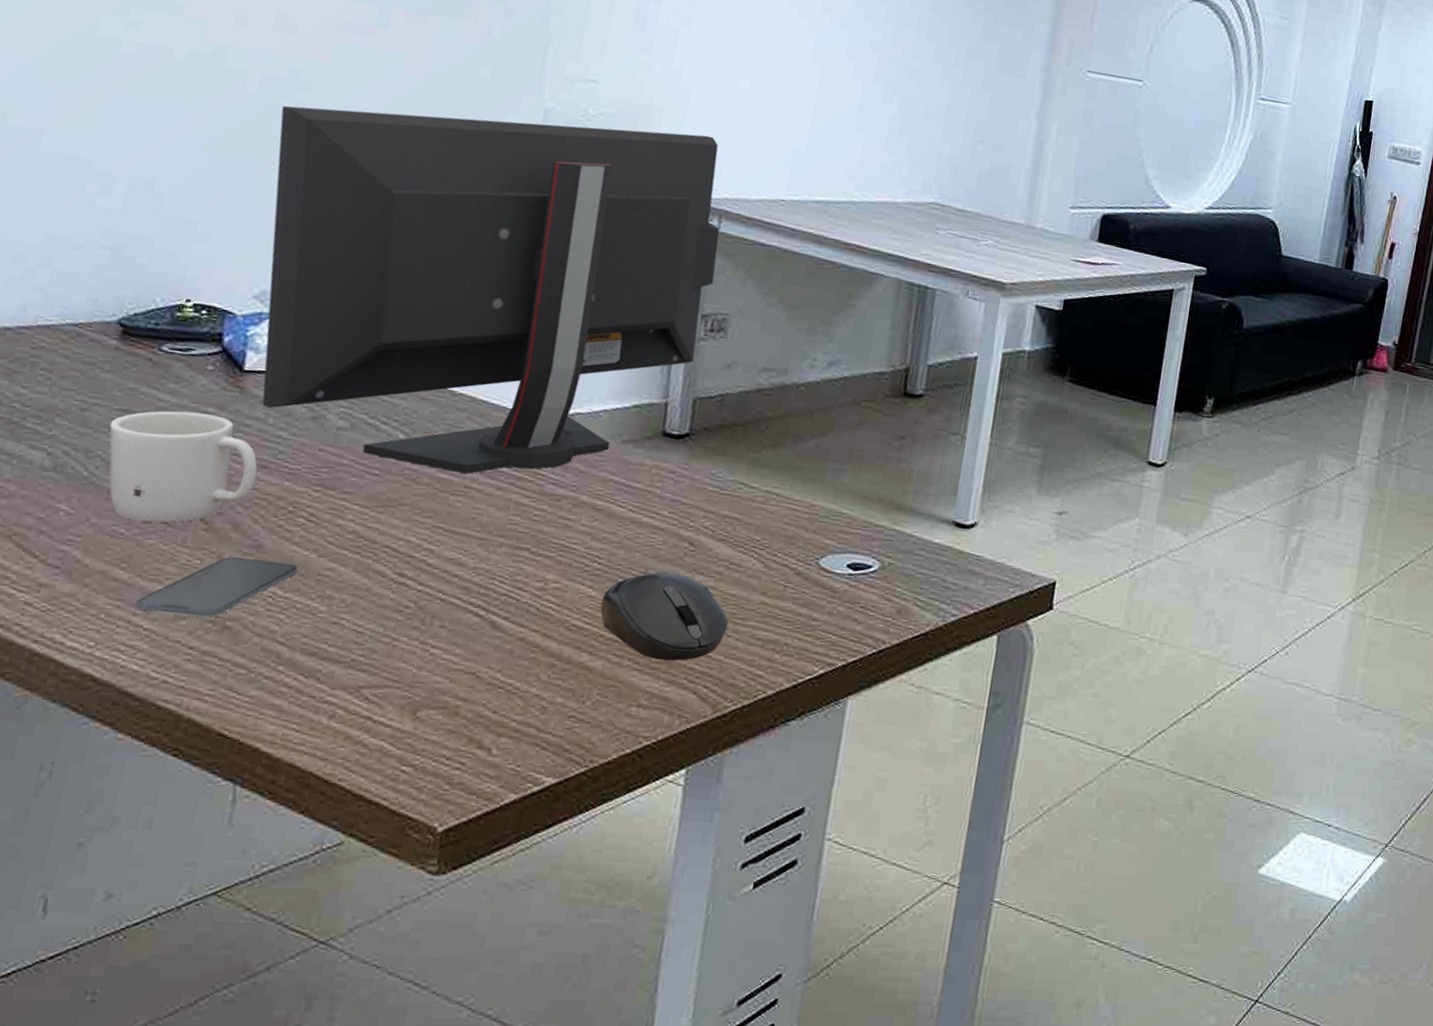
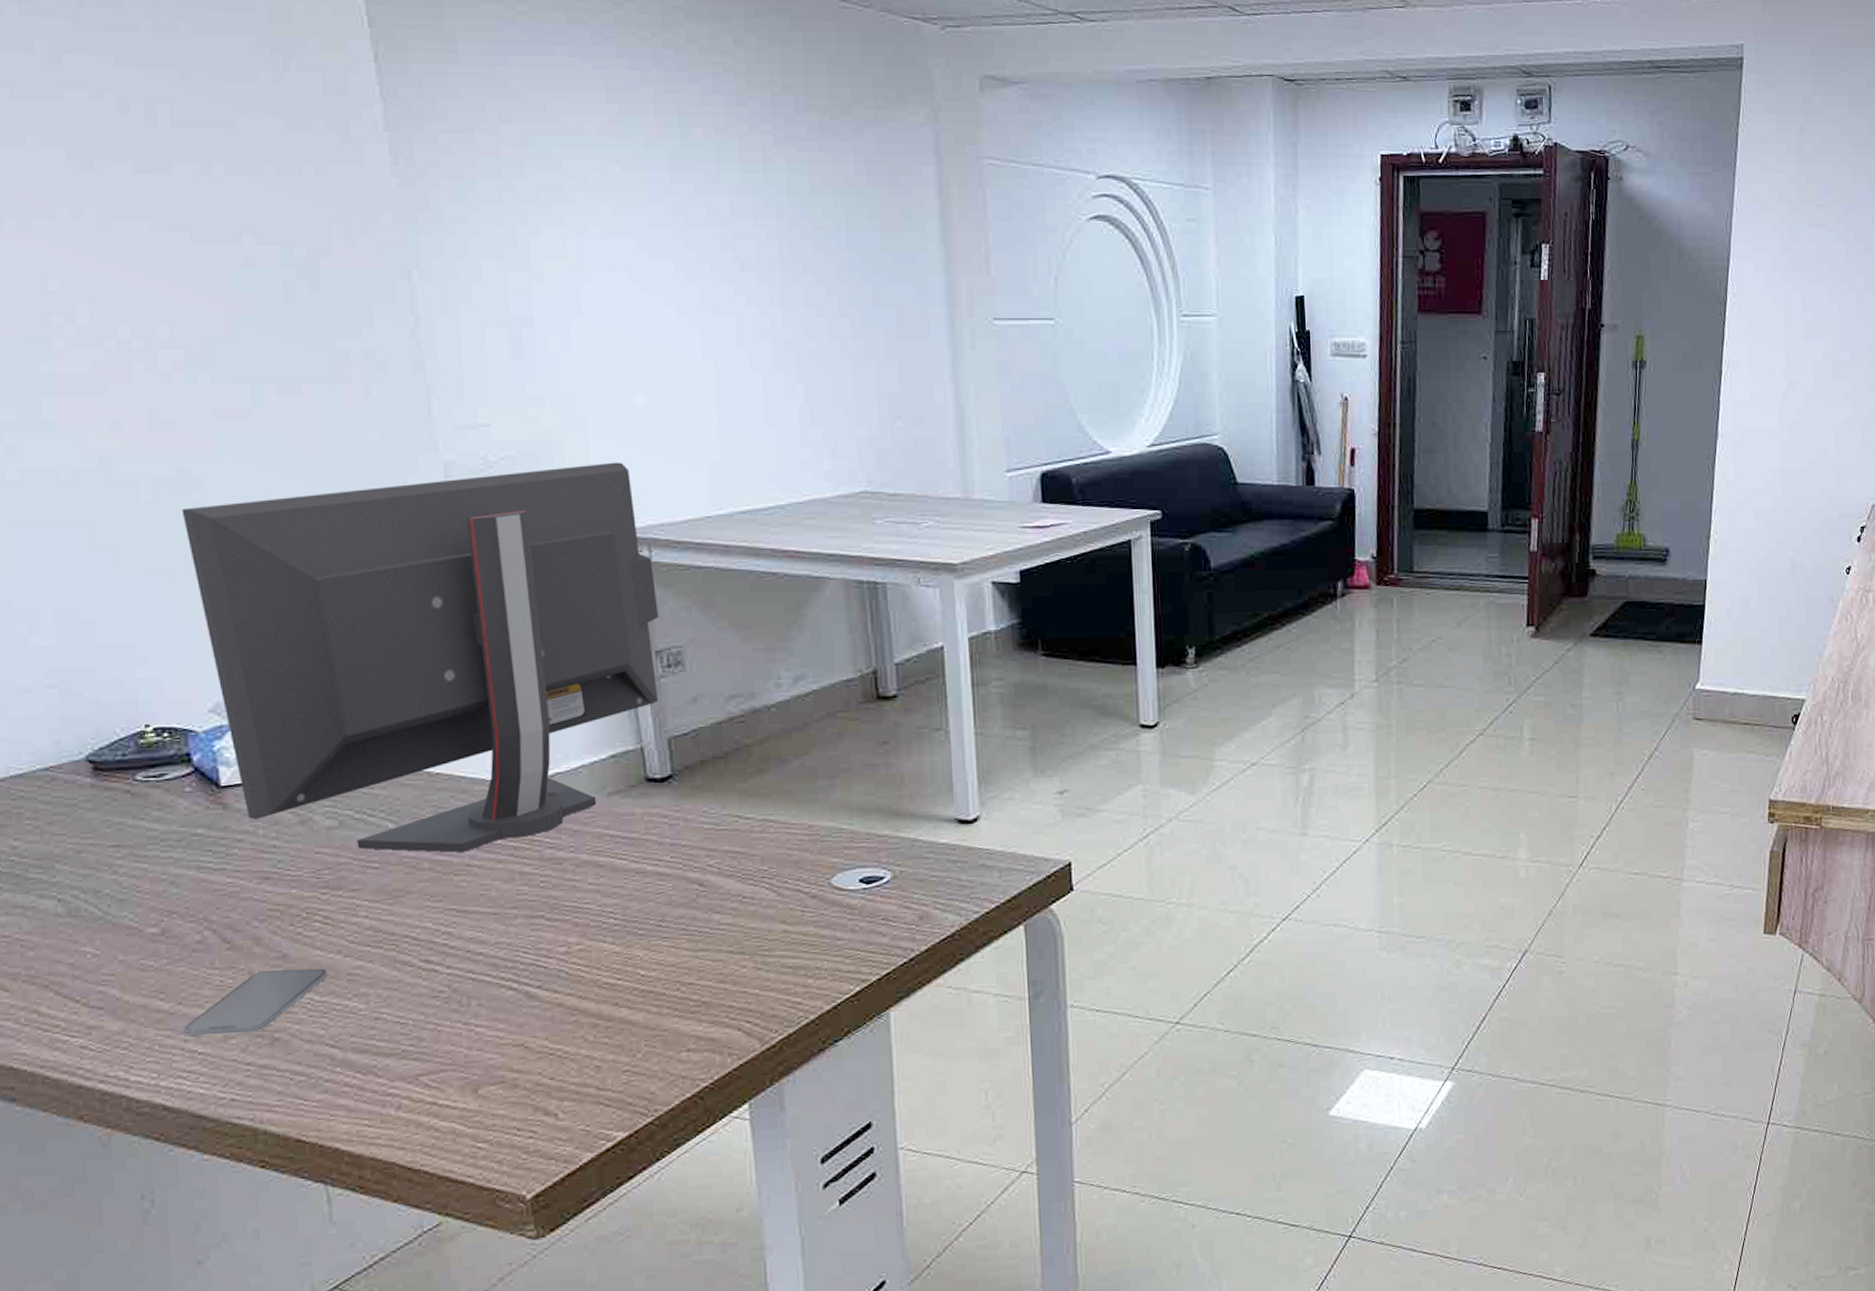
mug: present [108,410,258,524] -> none [108,835,263,952]
computer mouse: present [600,572,729,661] -> none [626,916,756,1003]

